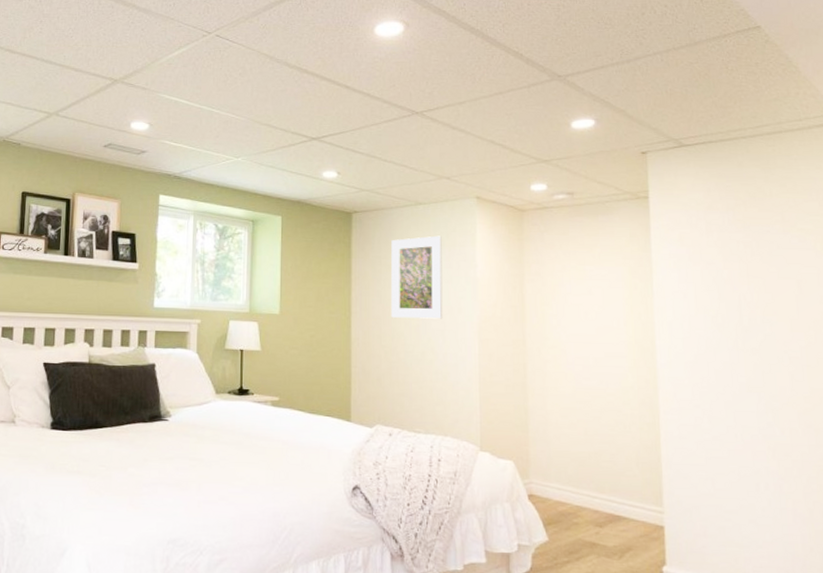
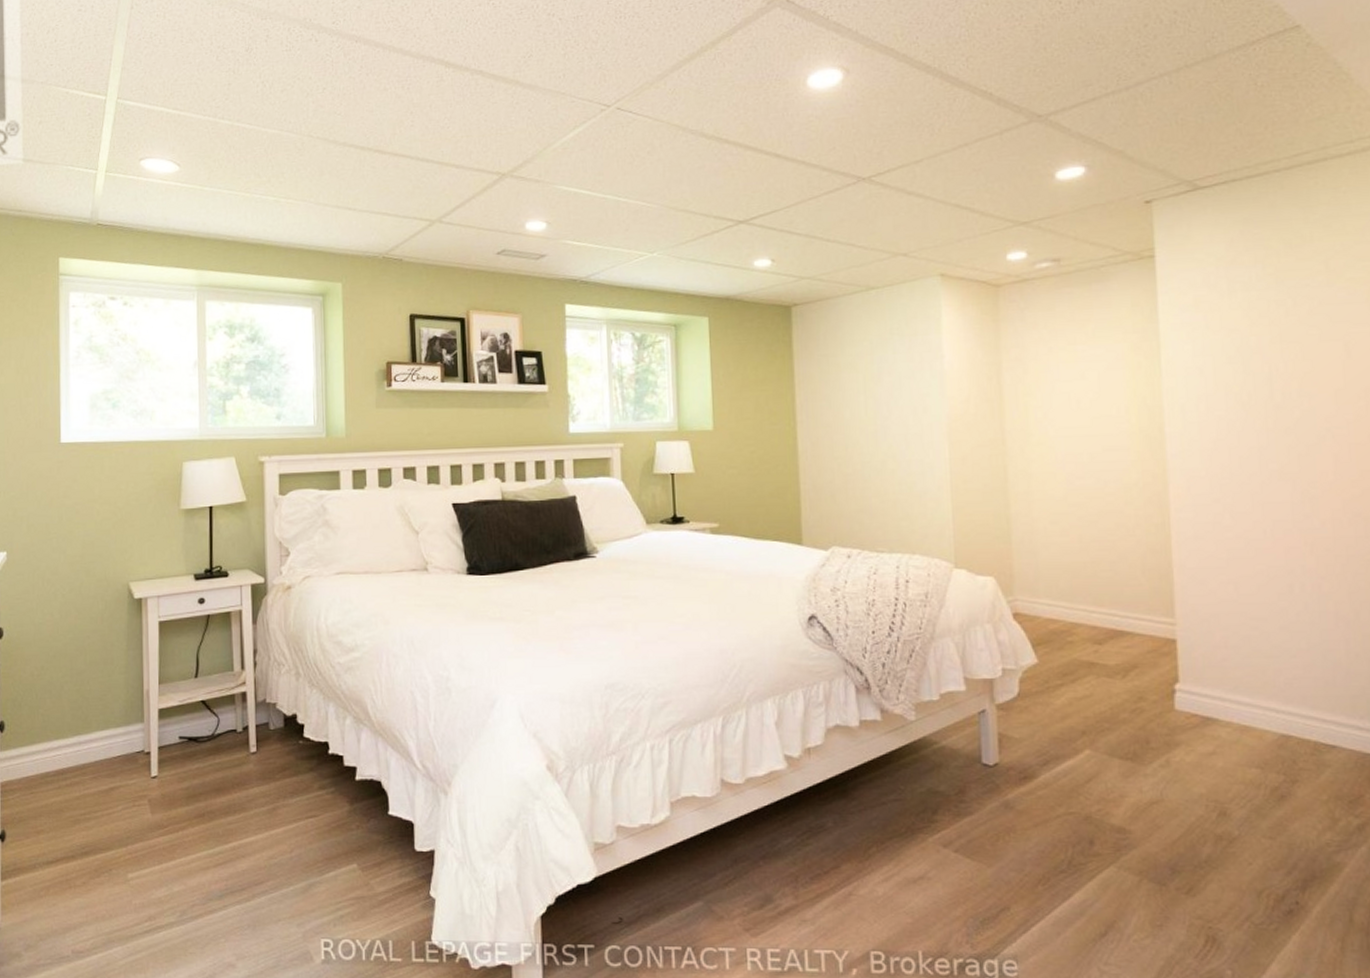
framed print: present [390,235,443,319] -> none [840,324,905,424]

